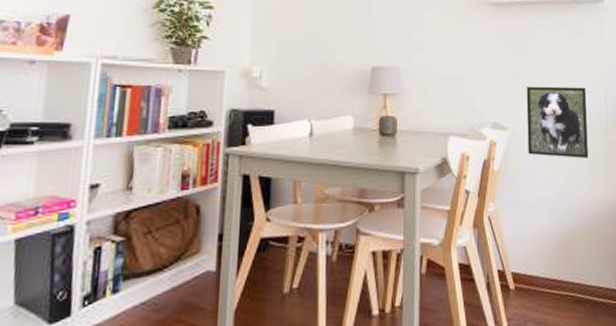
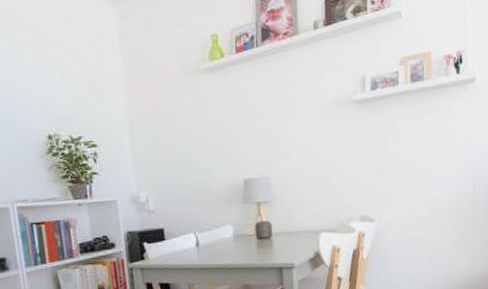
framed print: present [526,86,589,158] -> none [392,172,455,241]

